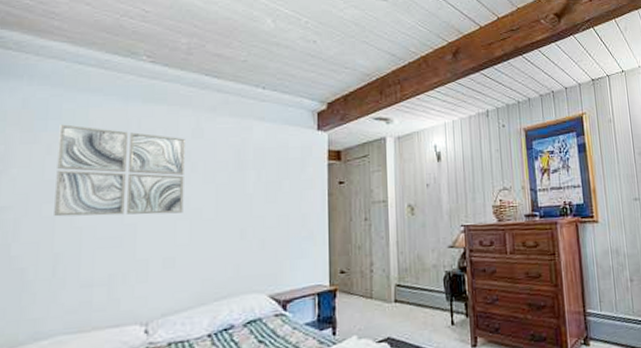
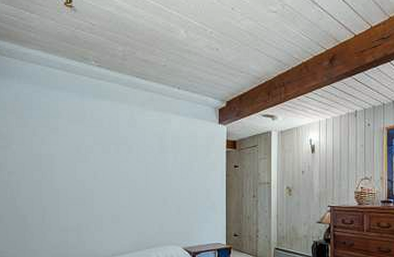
wall art: present [54,124,185,217] -> none [40,114,124,183]

